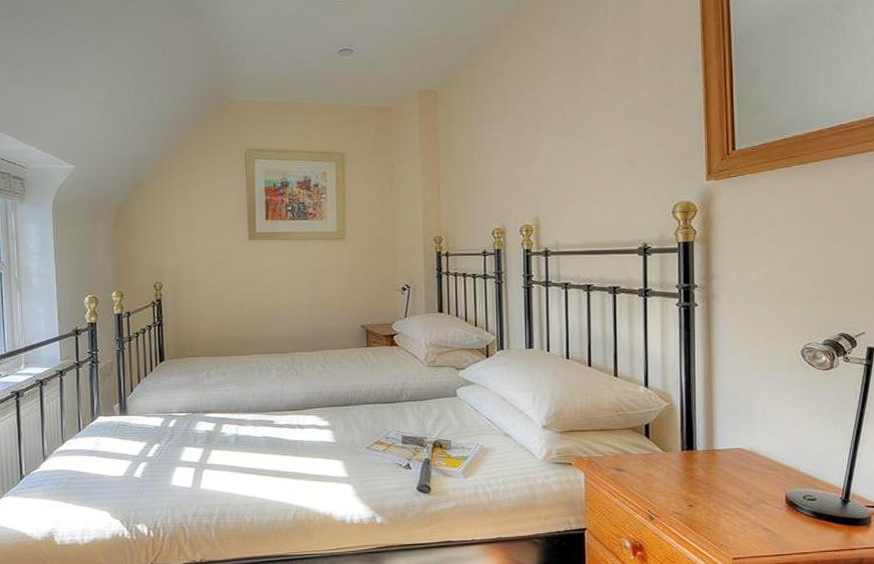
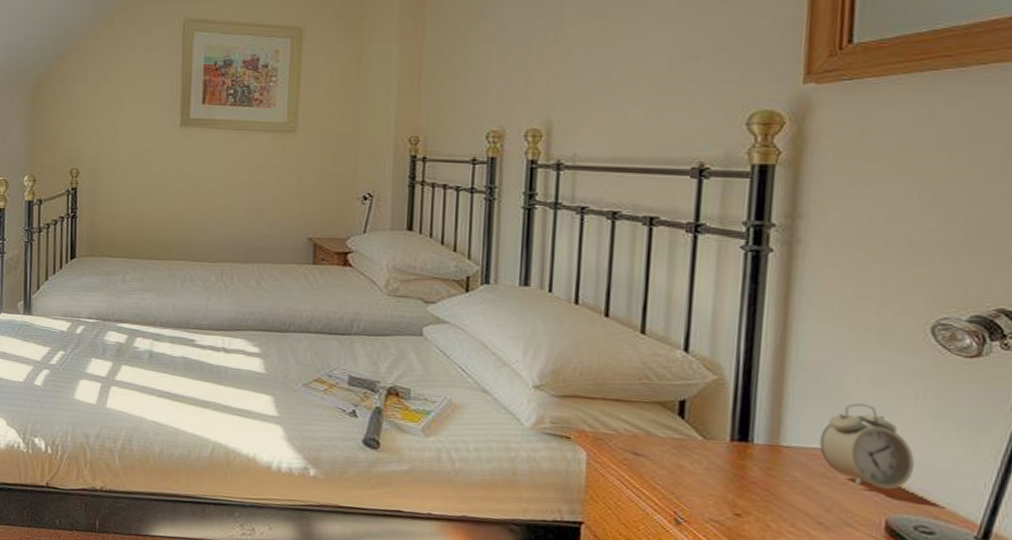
alarm clock: none [739,411,799,473] -> present [819,403,914,490]

